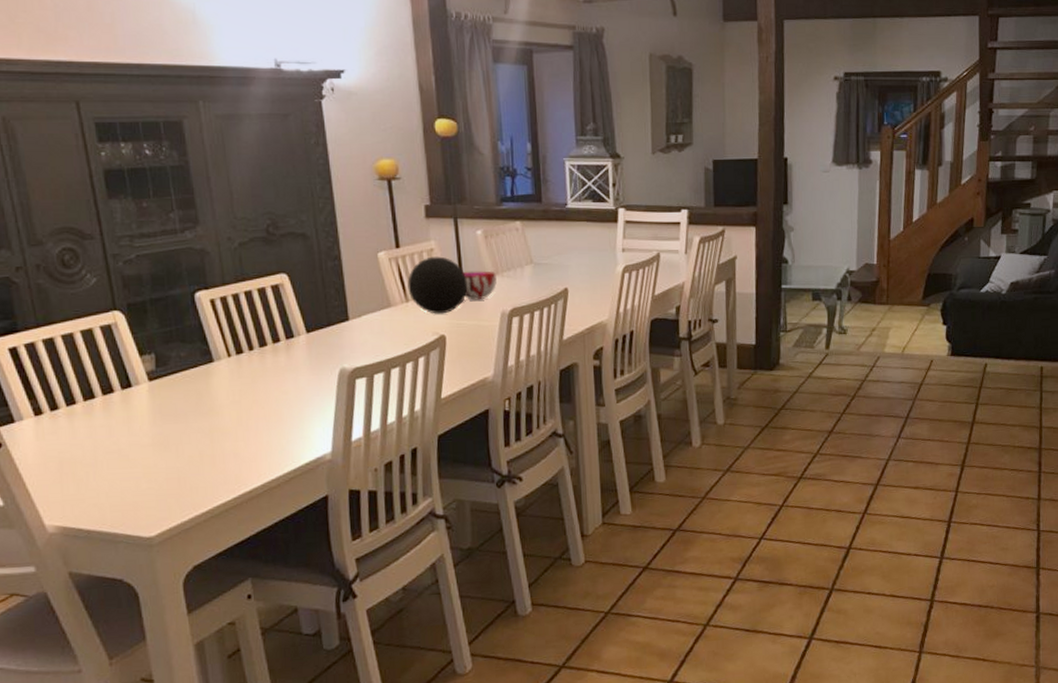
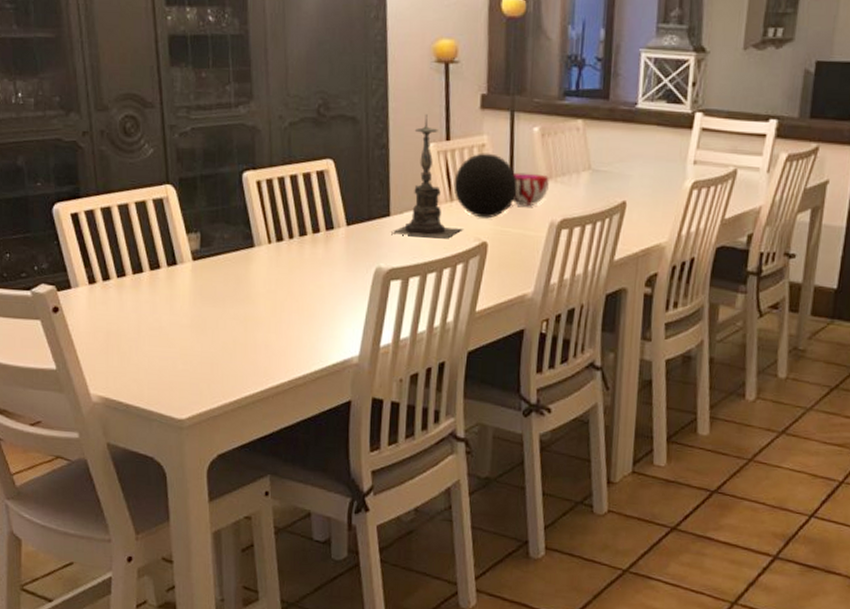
candle holder: none [350,226,421,337] -> present [390,114,463,238]

